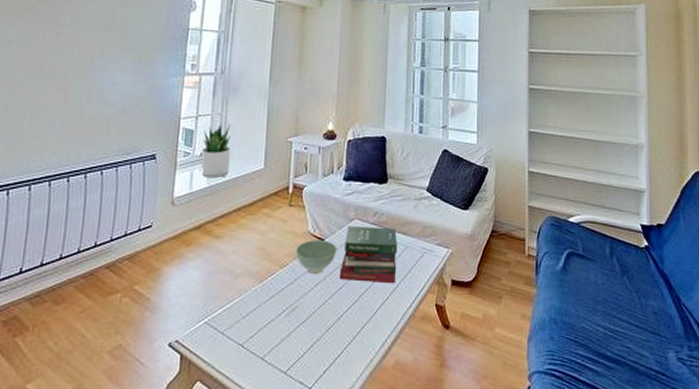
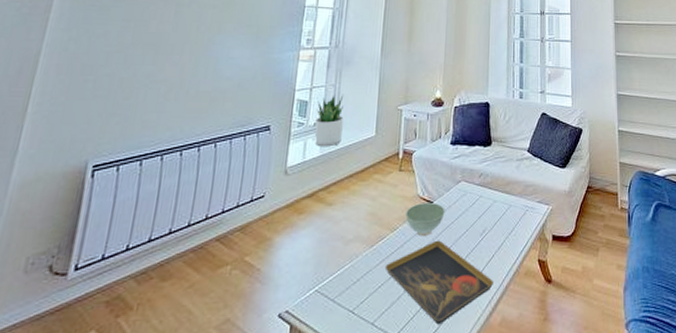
decorative tray: none [274,279,387,364] -> present [384,240,493,325]
books: present [340,226,398,284] -> none [448,188,502,242]

